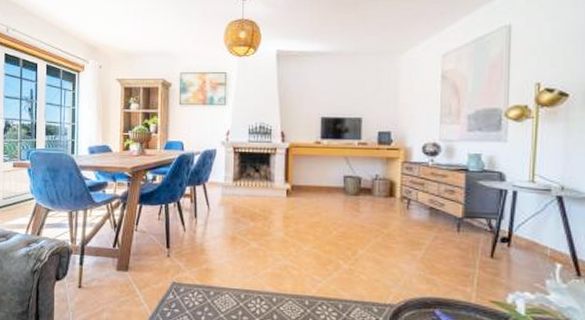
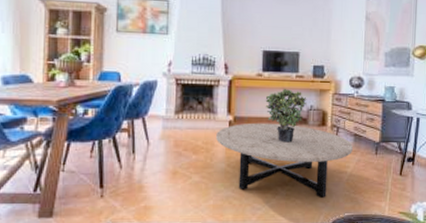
coffee table: none [272,192,428,276] -> present [215,123,353,198]
potted plant: none [324,157,373,214] -> present [265,89,308,143]

